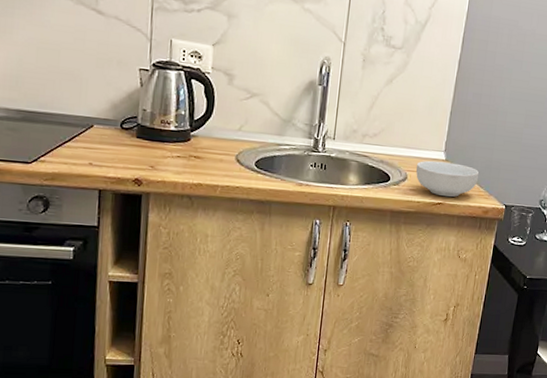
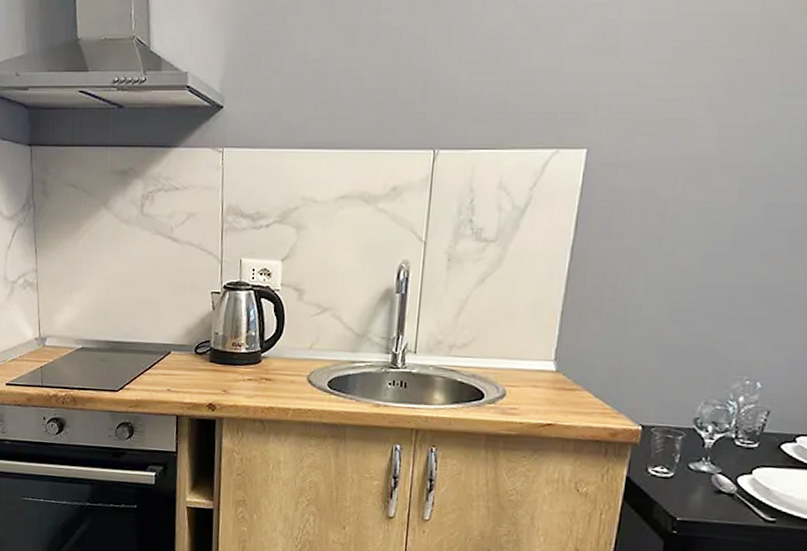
cereal bowl: present [416,160,479,198] -> none [517,372,604,417]

